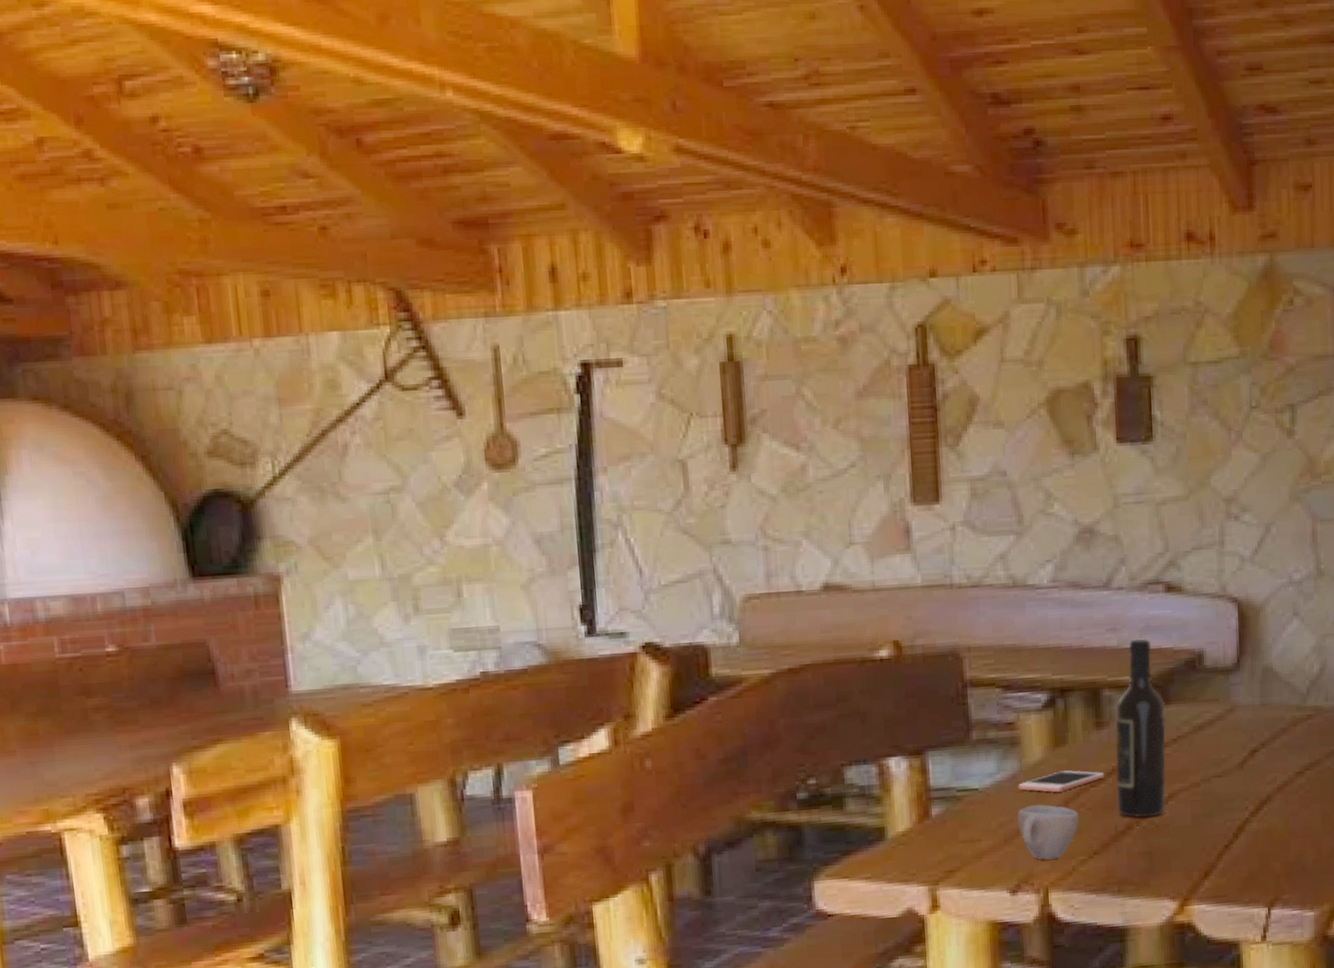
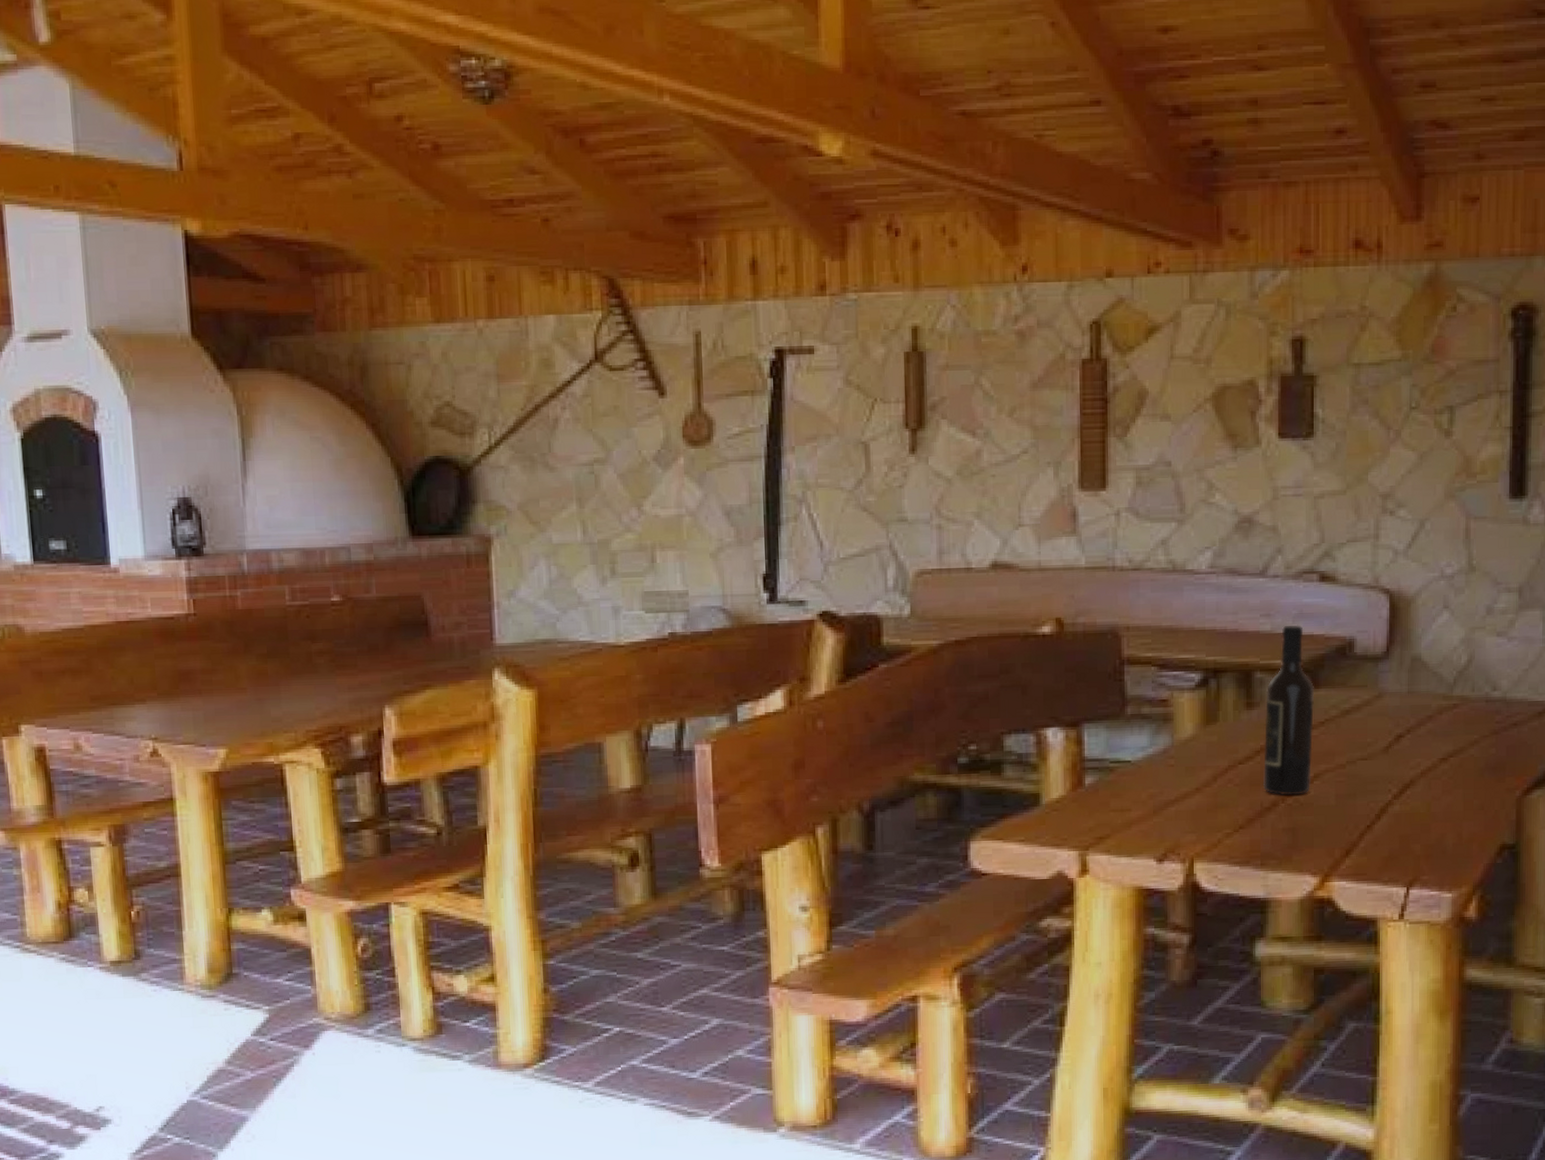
cell phone: present [1018,770,1104,793] -> none [1169,747,1252,768]
cup: present [1018,804,1080,860] -> none [1167,779,1227,831]

